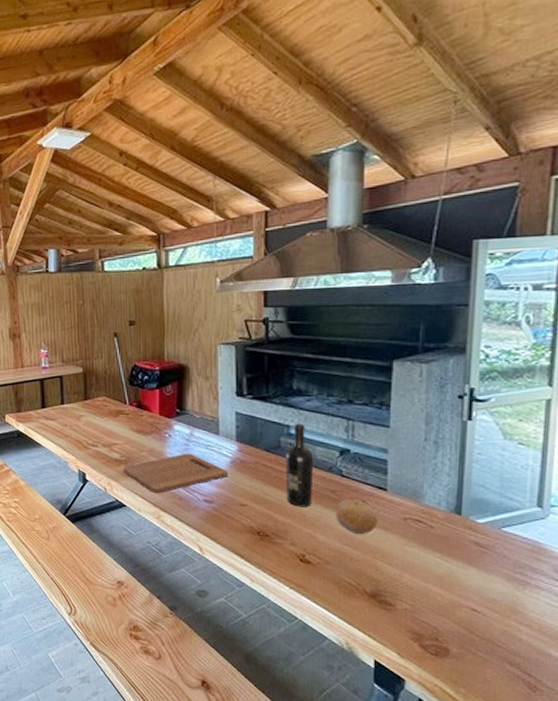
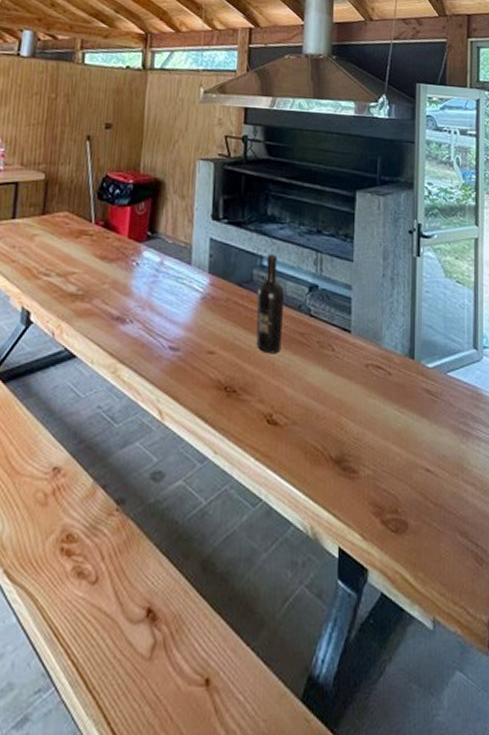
cutting board: present [123,453,229,494] -> none [78,286,199,340]
fruit: present [335,498,377,535] -> none [303,342,342,386]

